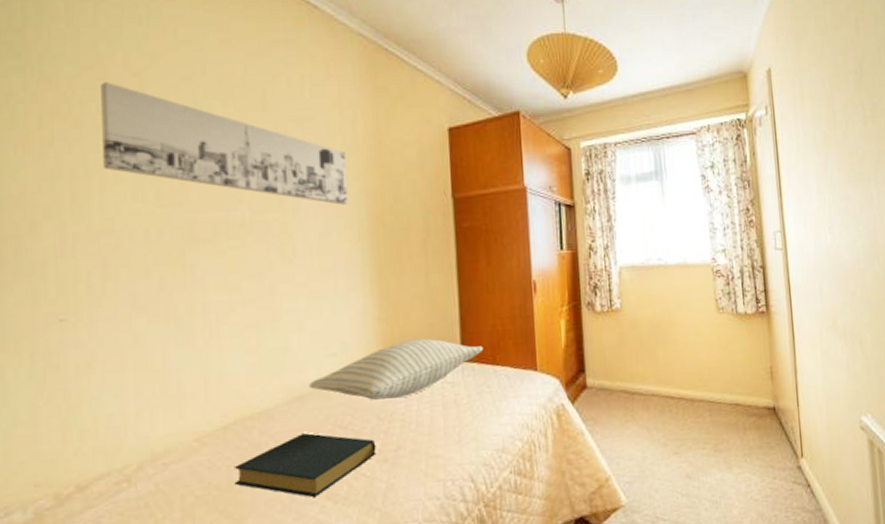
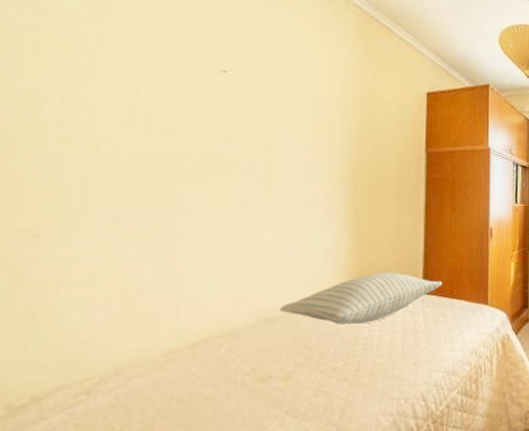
wall art: present [101,82,348,205] -> none [96,18,333,150]
hardback book: present [234,433,376,498] -> none [197,352,338,413]

